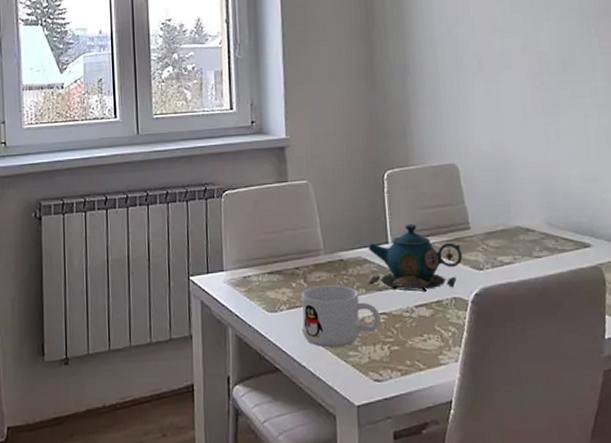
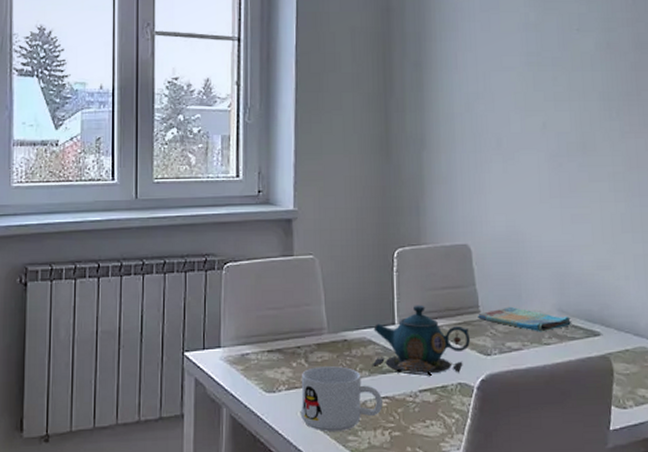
dish towel: none [468,222,562,246] -> present [478,306,572,332]

